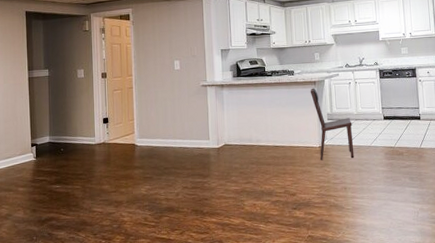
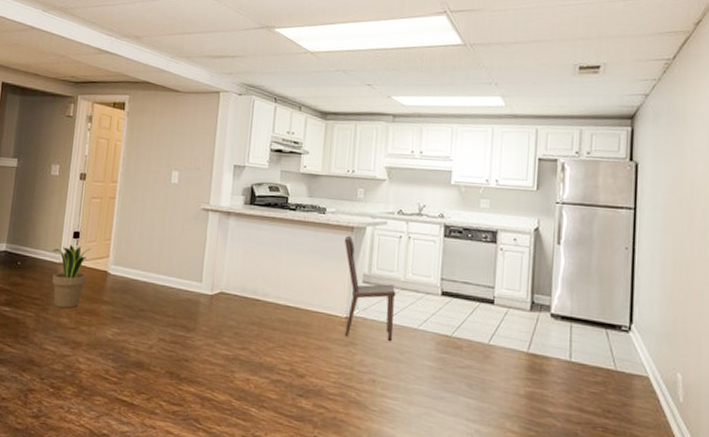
potted plant: none [88,128,119,178] -> present [52,245,91,309]

